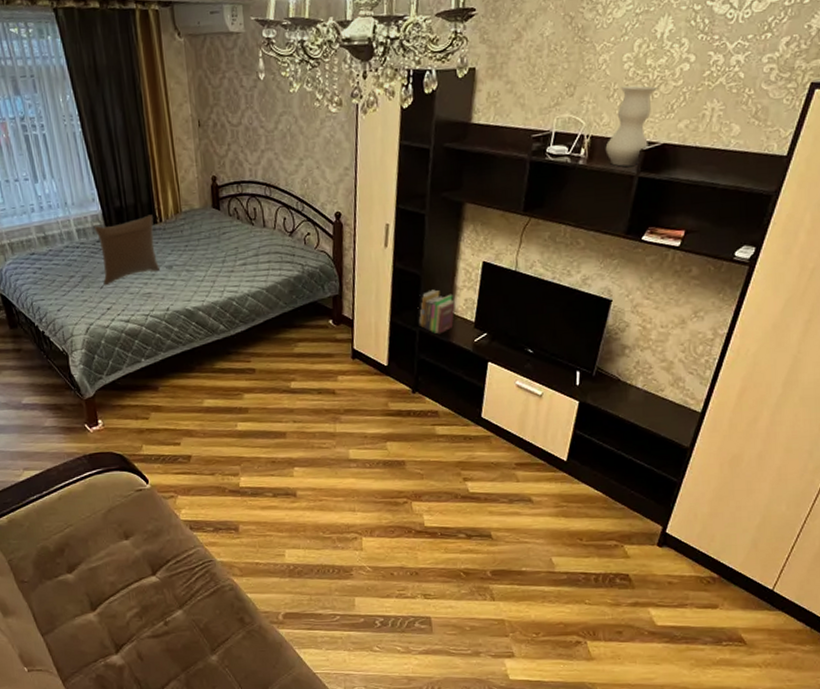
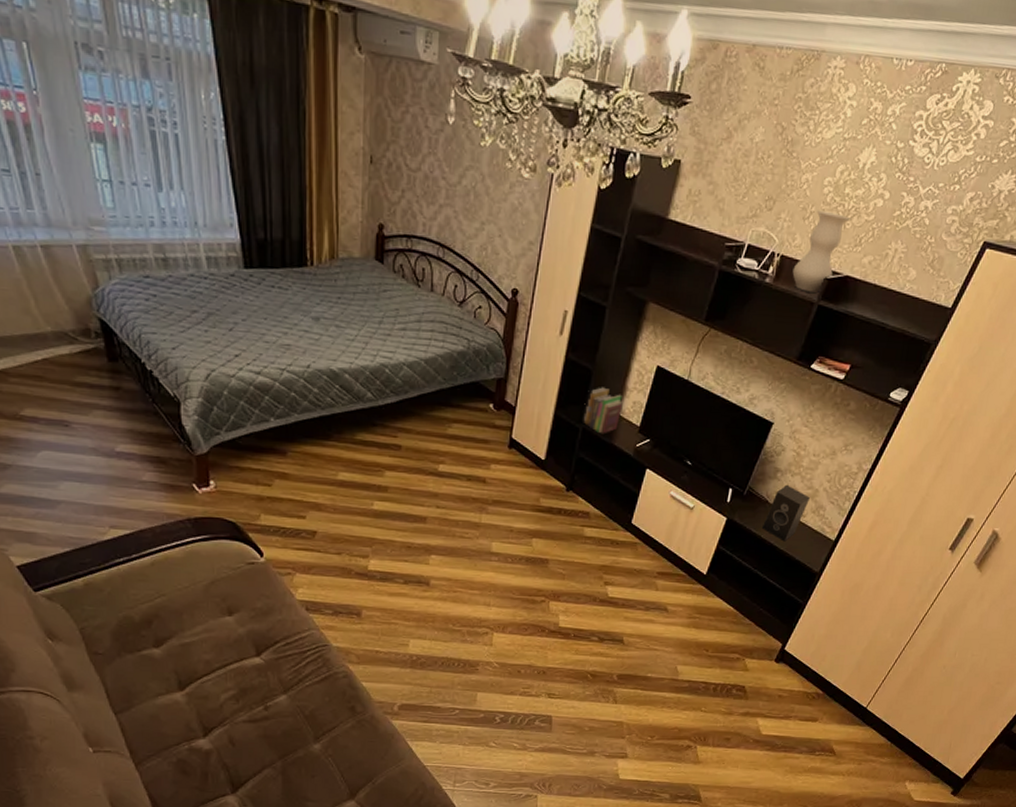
pillow: present [94,214,161,286] -> none [228,254,305,329]
speaker: none [619,360,665,419] -> present [762,484,810,542]

